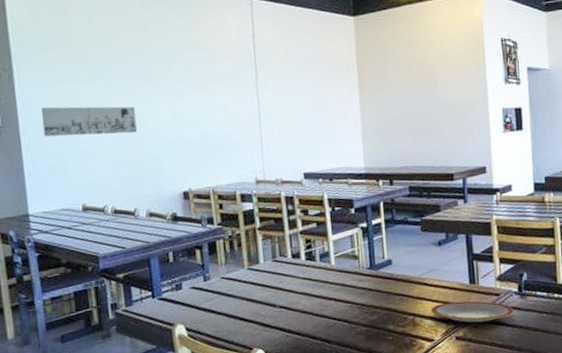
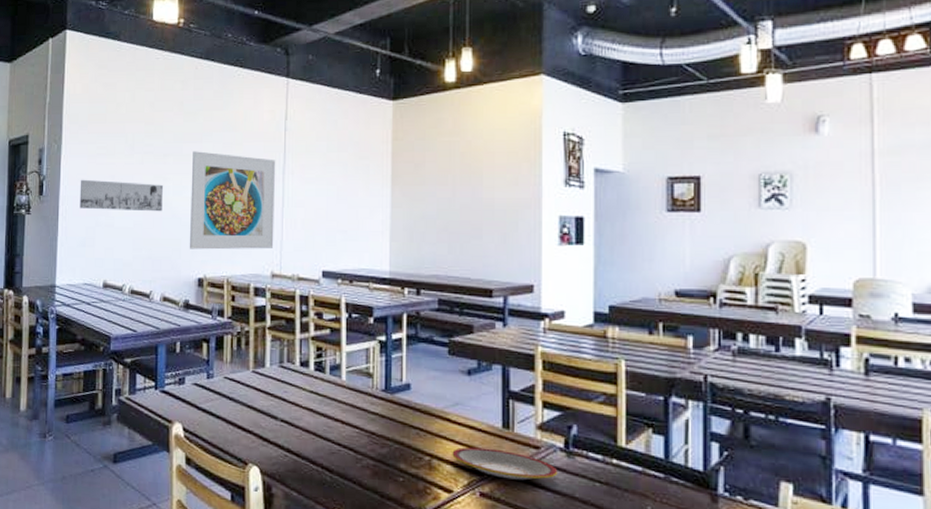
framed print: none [162,72,255,166] -> present [189,151,276,250]

